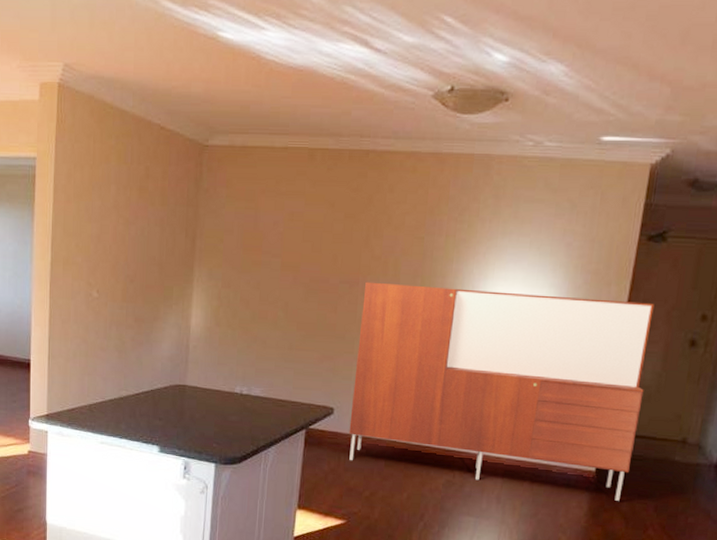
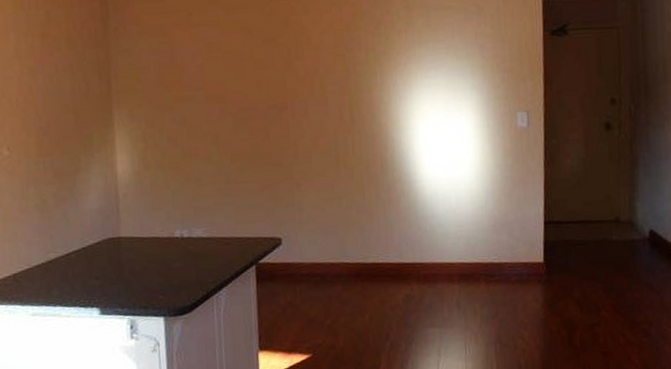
shelving unit: present [349,282,654,501] -> none [294,93,574,290]

